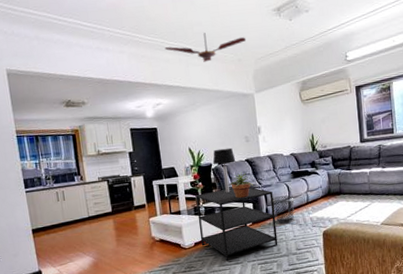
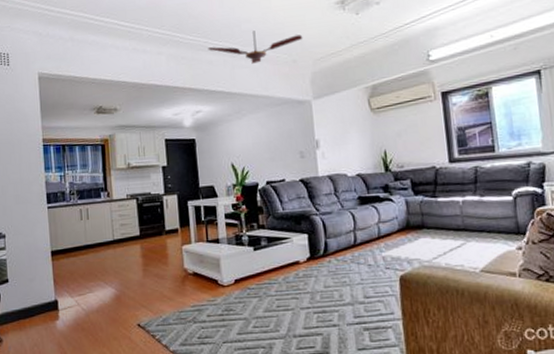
side table: present [195,187,278,262] -> none [237,213,340,306]
table lamp: present [212,147,236,193] -> none [259,164,288,219]
potted plant: present [228,172,253,199] -> none [278,195,309,228]
waste bin: present [272,195,295,225] -> none [333,226,363,264]

